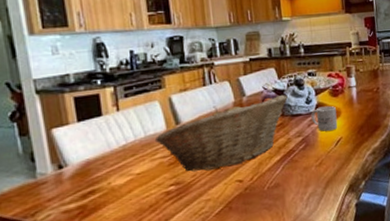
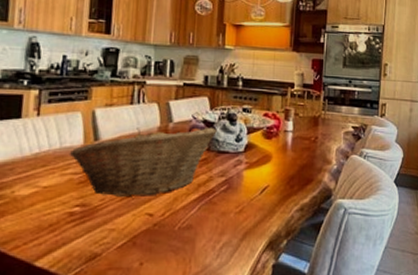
mug: present [311,105,338,132] -> none [239,147,267,176]

